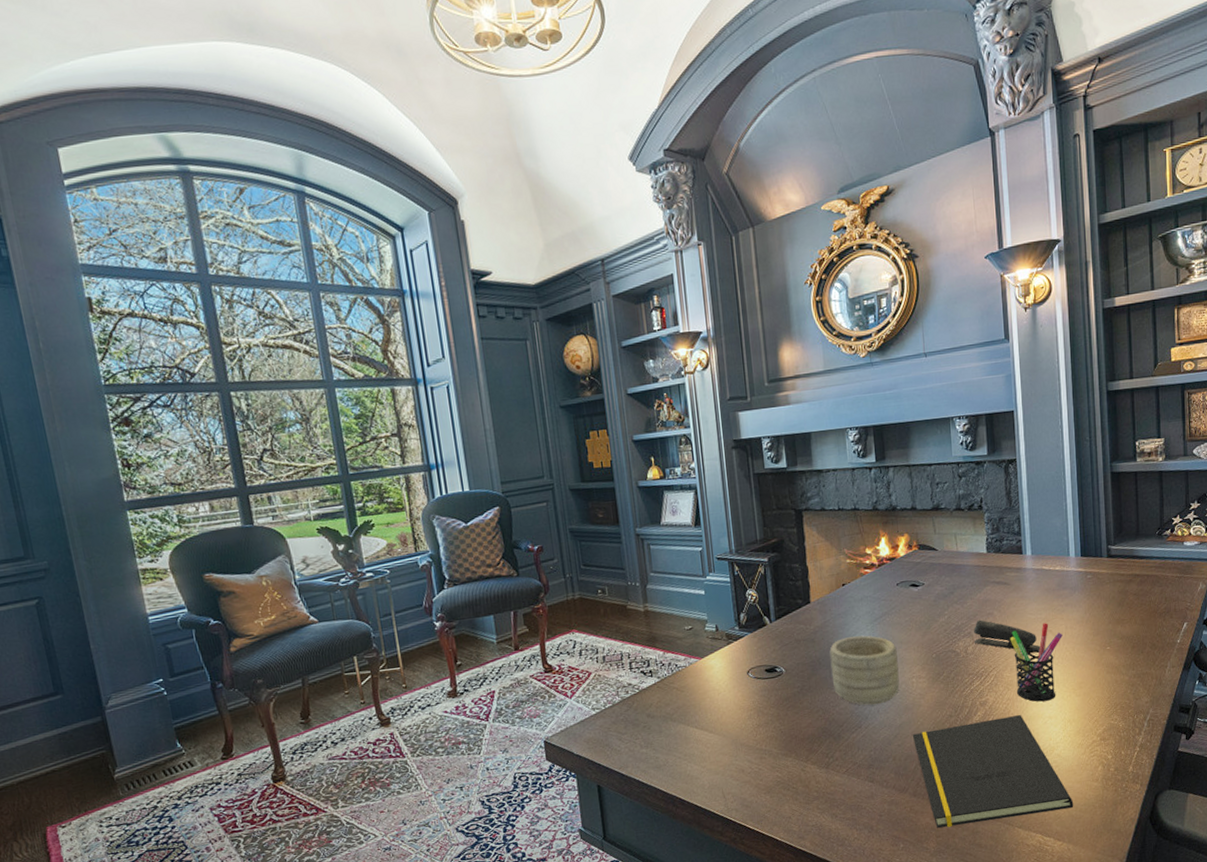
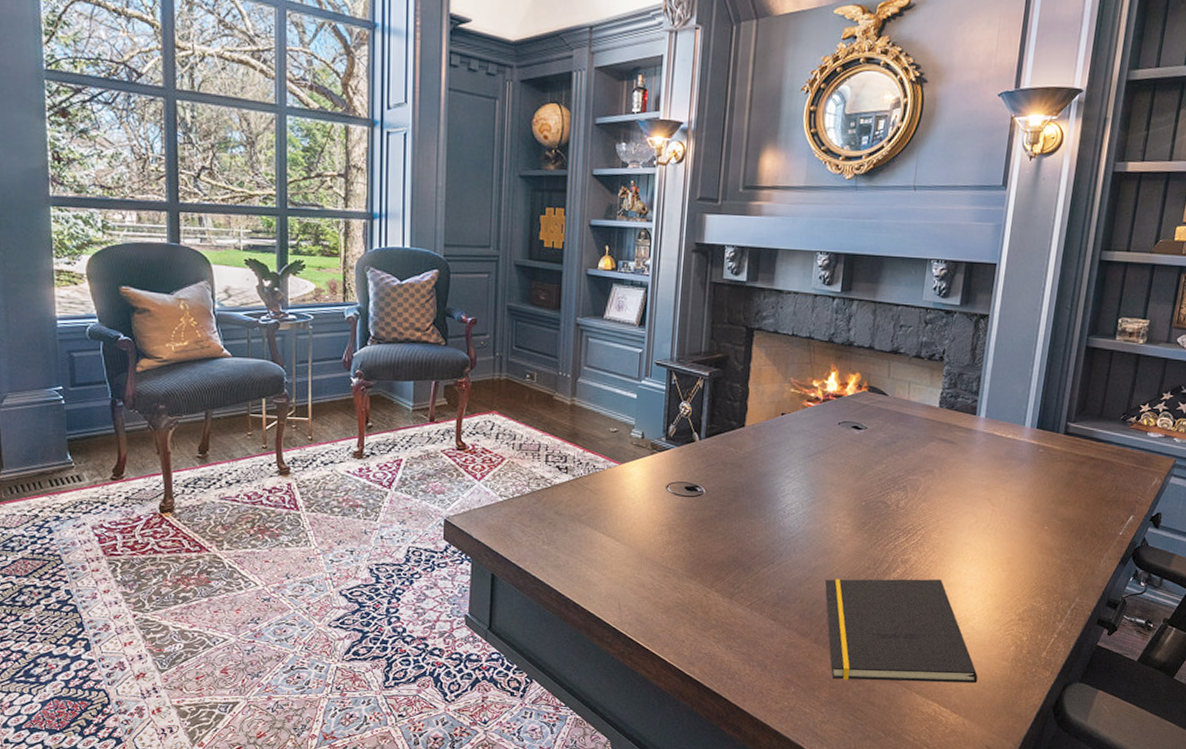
mug: present [829,635,900,705] -> none [752,469,826,542]
stapler: present [973,619,1041,651] -> none [907,475,976,518]
pen holder: present [1009,623,1062,702] -> none [941,490,1001,570]

